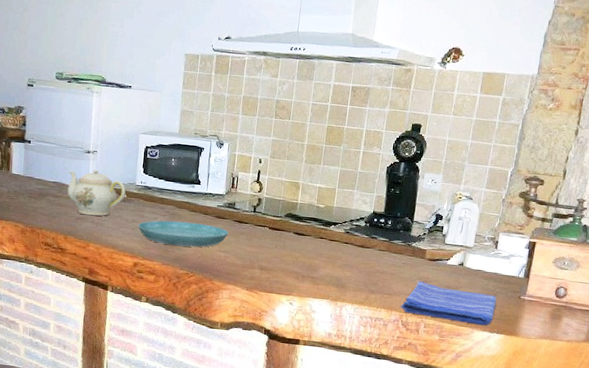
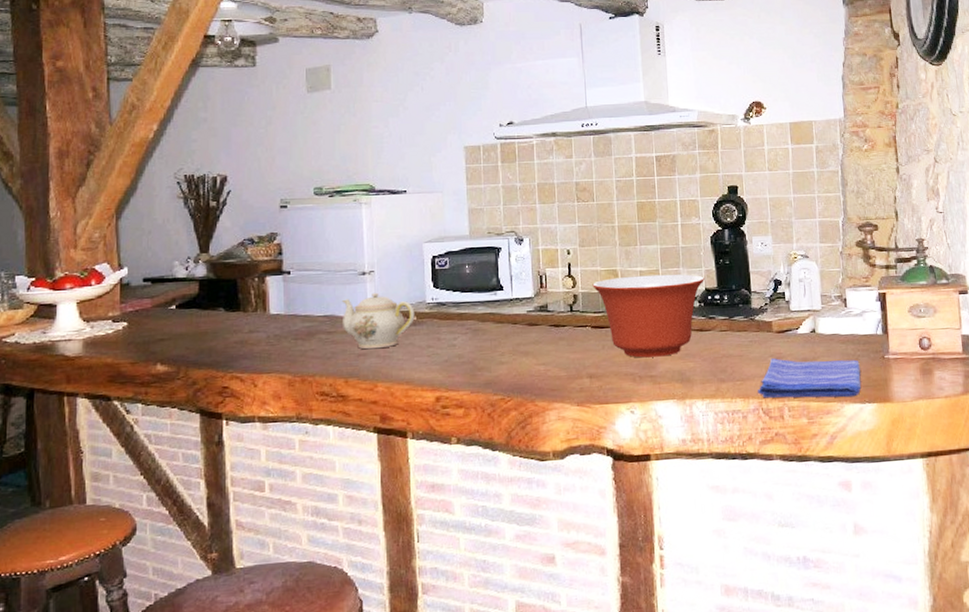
saucer: present [138,220,229,247] -> none [435,335,545,368]
mixing bowl: none [276,189,374,263] -> present [592,274,705,358]

